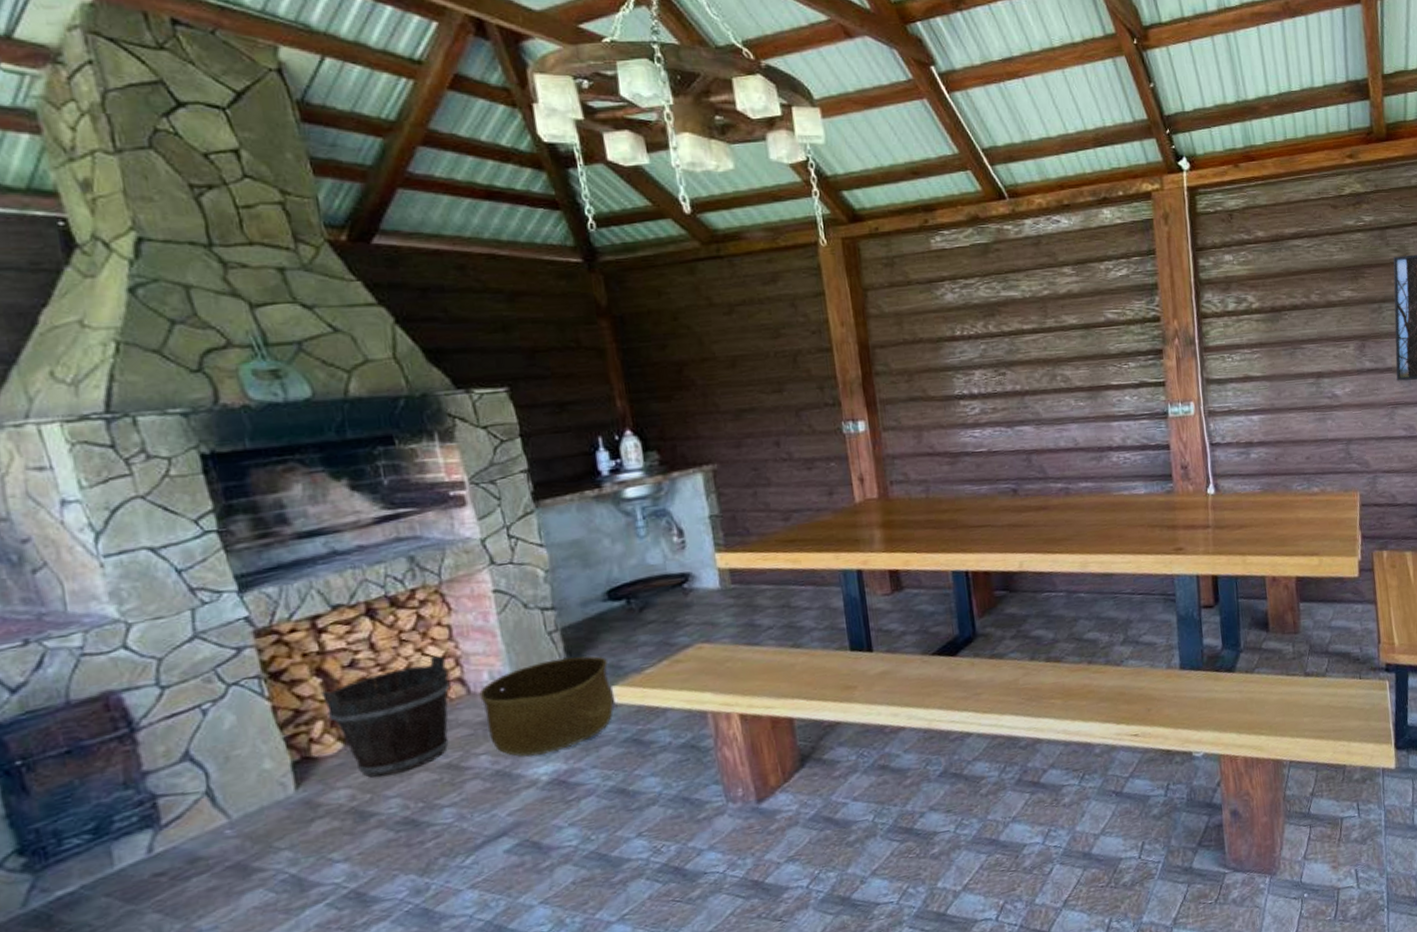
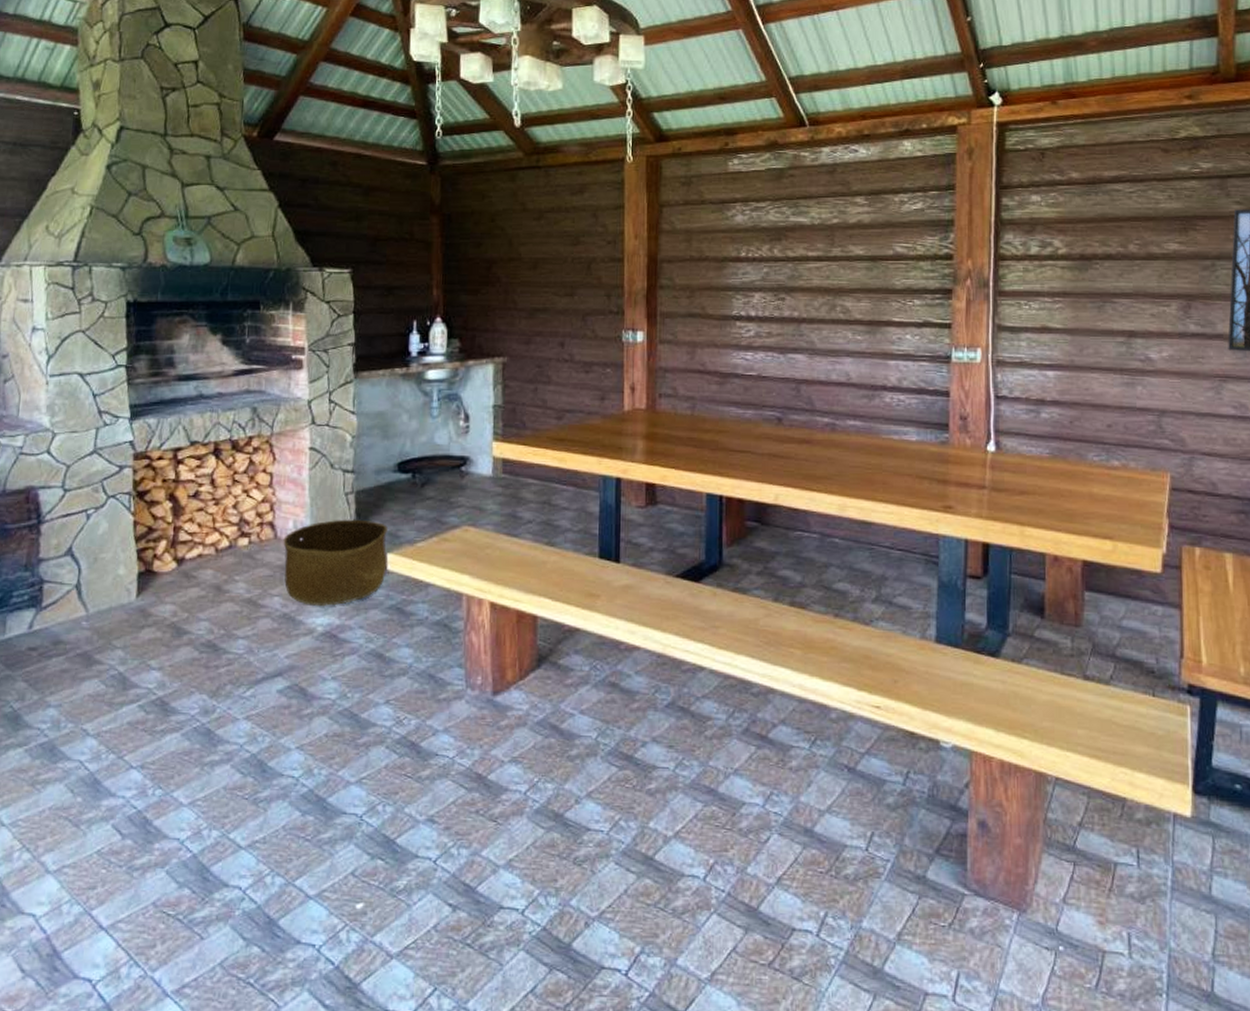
bucket: present [320,655,450,778] -> none [169,498,264,600]

